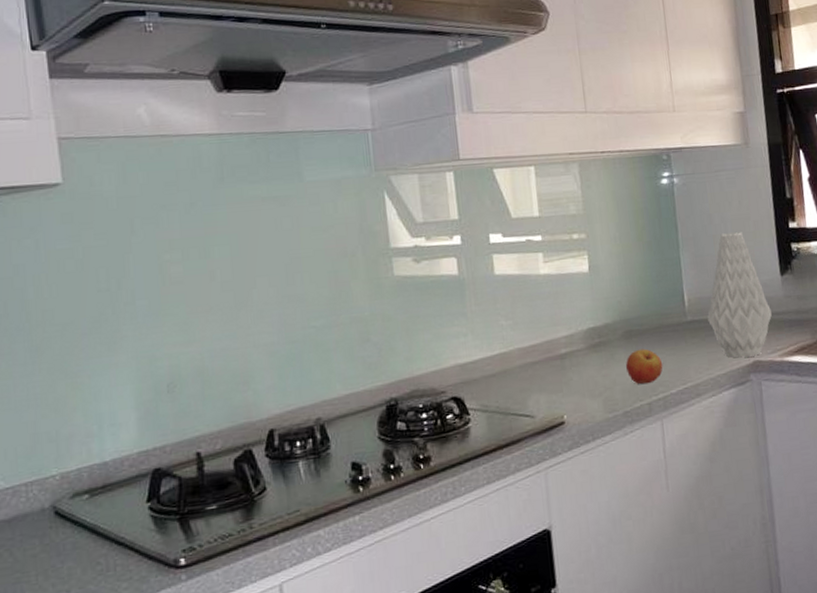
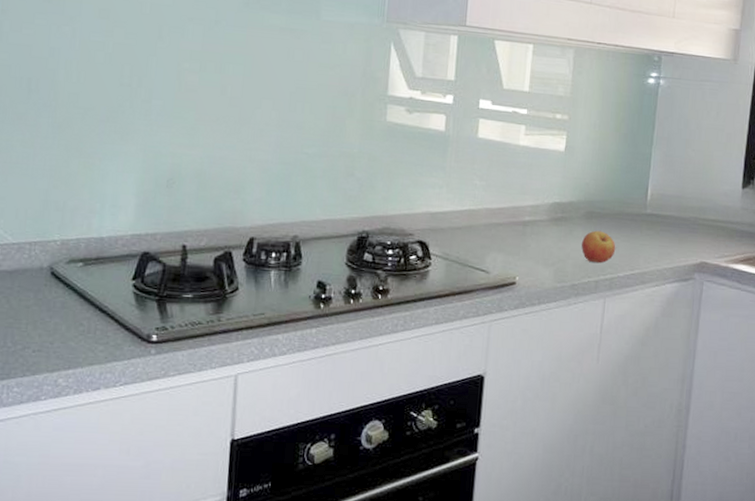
vase: present [707,232,772,358] -> none [666,139,727,258]

